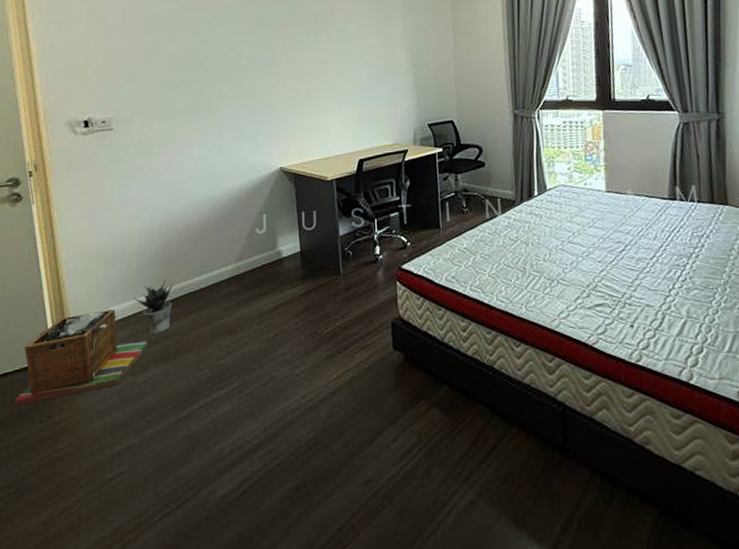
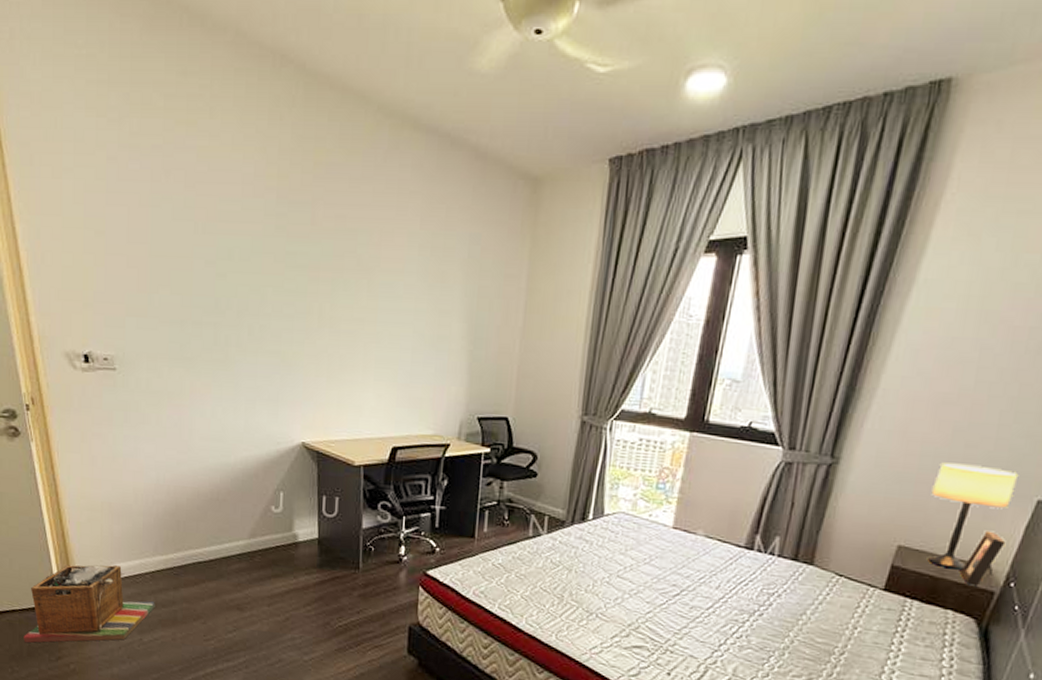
potted plant: present [133,279,173,334] -> none [139,544,181,598]

